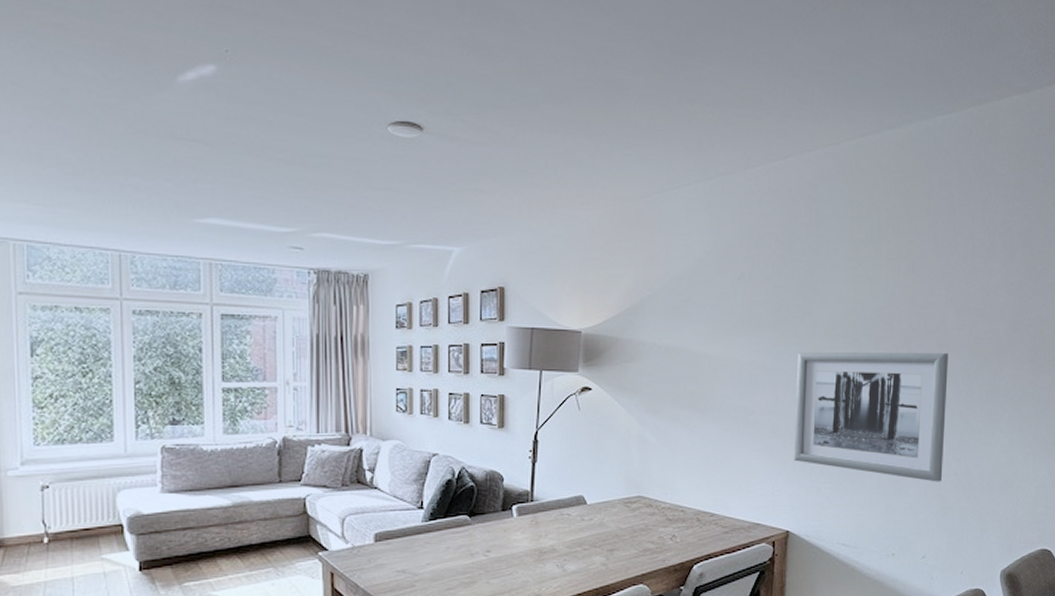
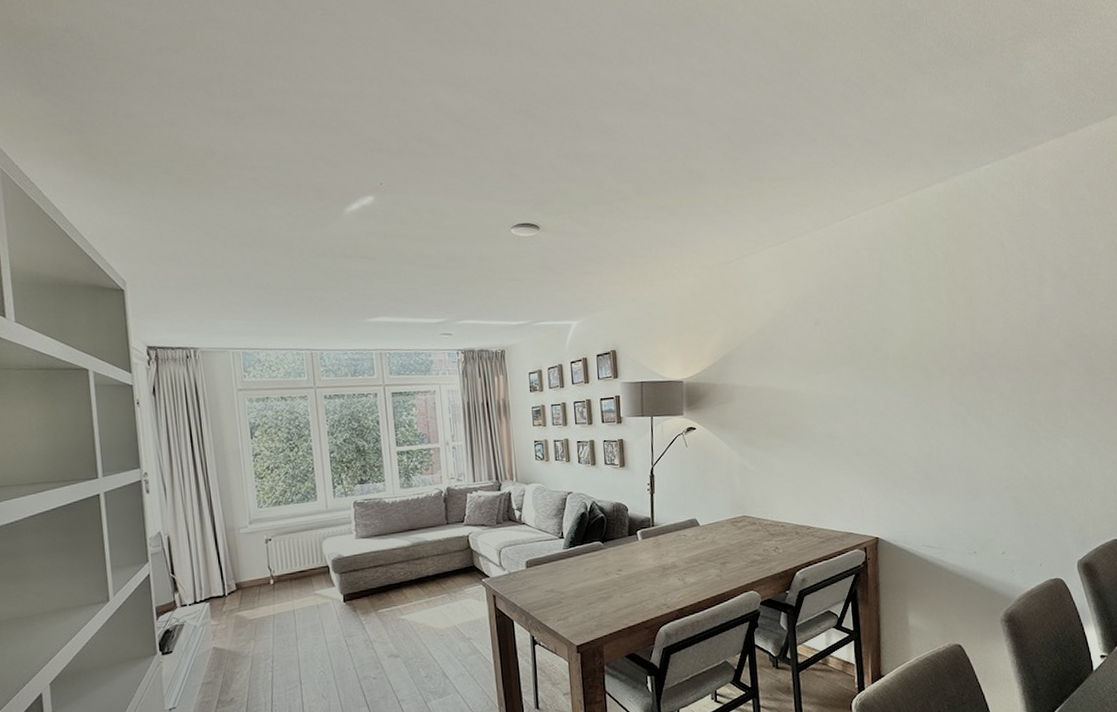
wall art: present [794,352,949,482] -> none [873,372,1015,486]

